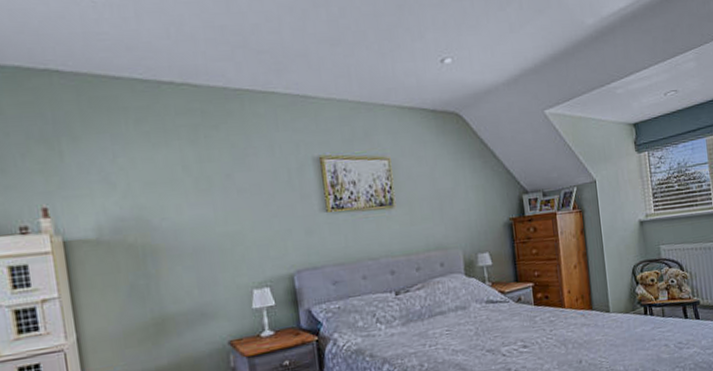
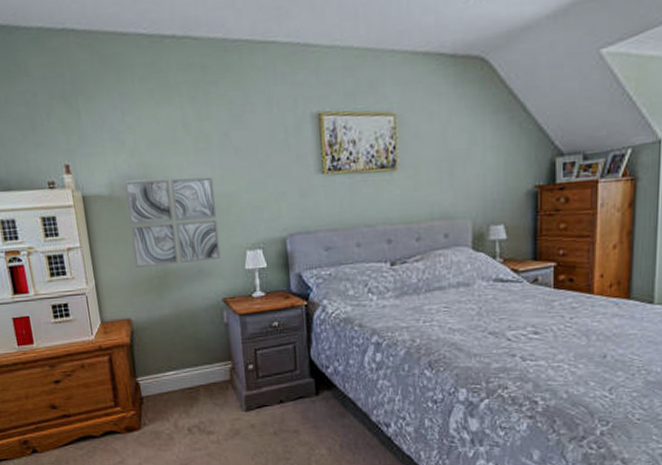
wall art: none [115,217,226,317] -> present [124,177,222,269]

